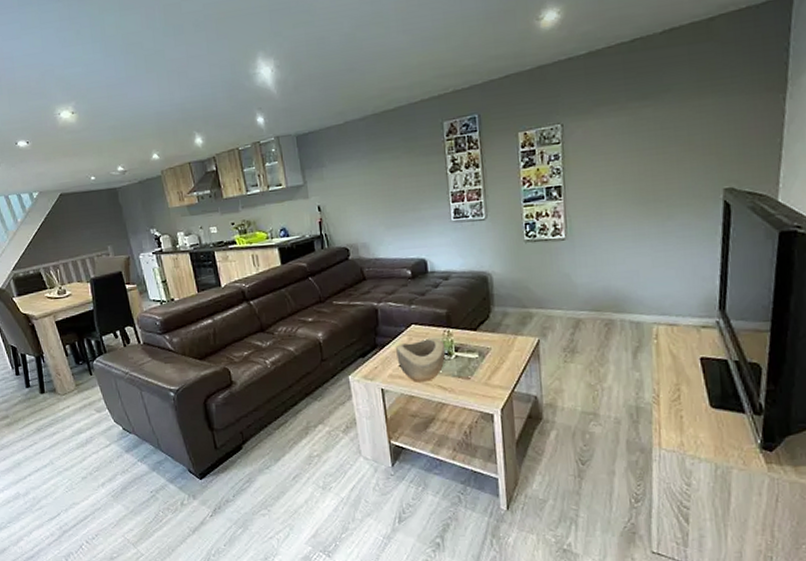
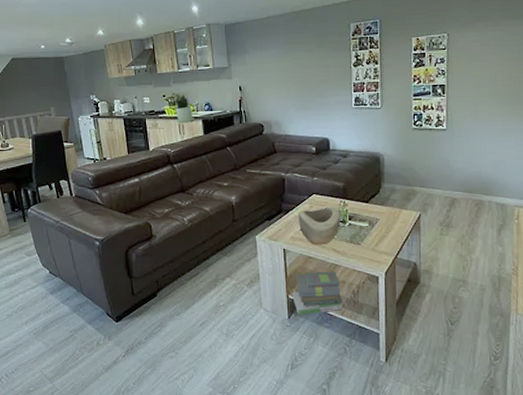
planter: none [244,221,269,255] -> present [174,95,194,124]
books: none [394,411,453,463] -> present [292,271,342,316]

